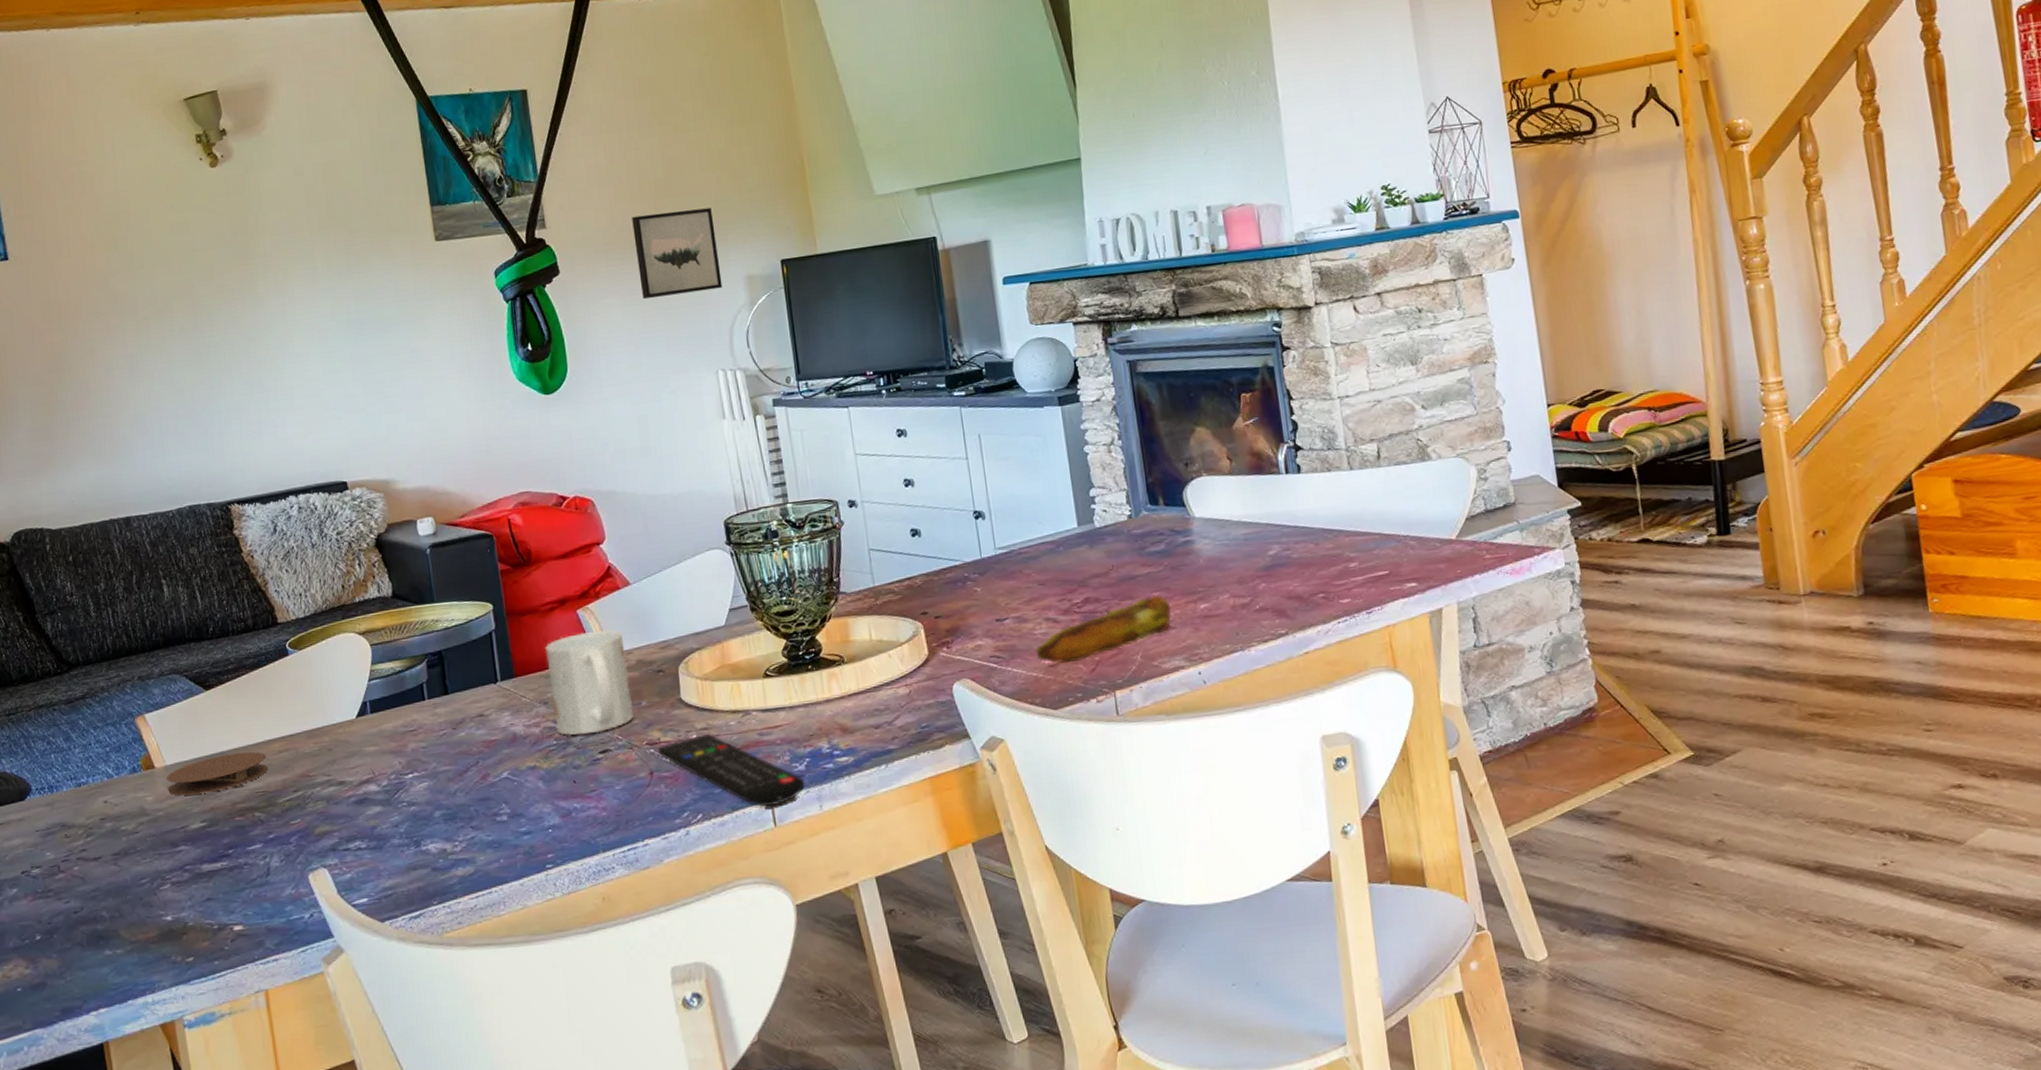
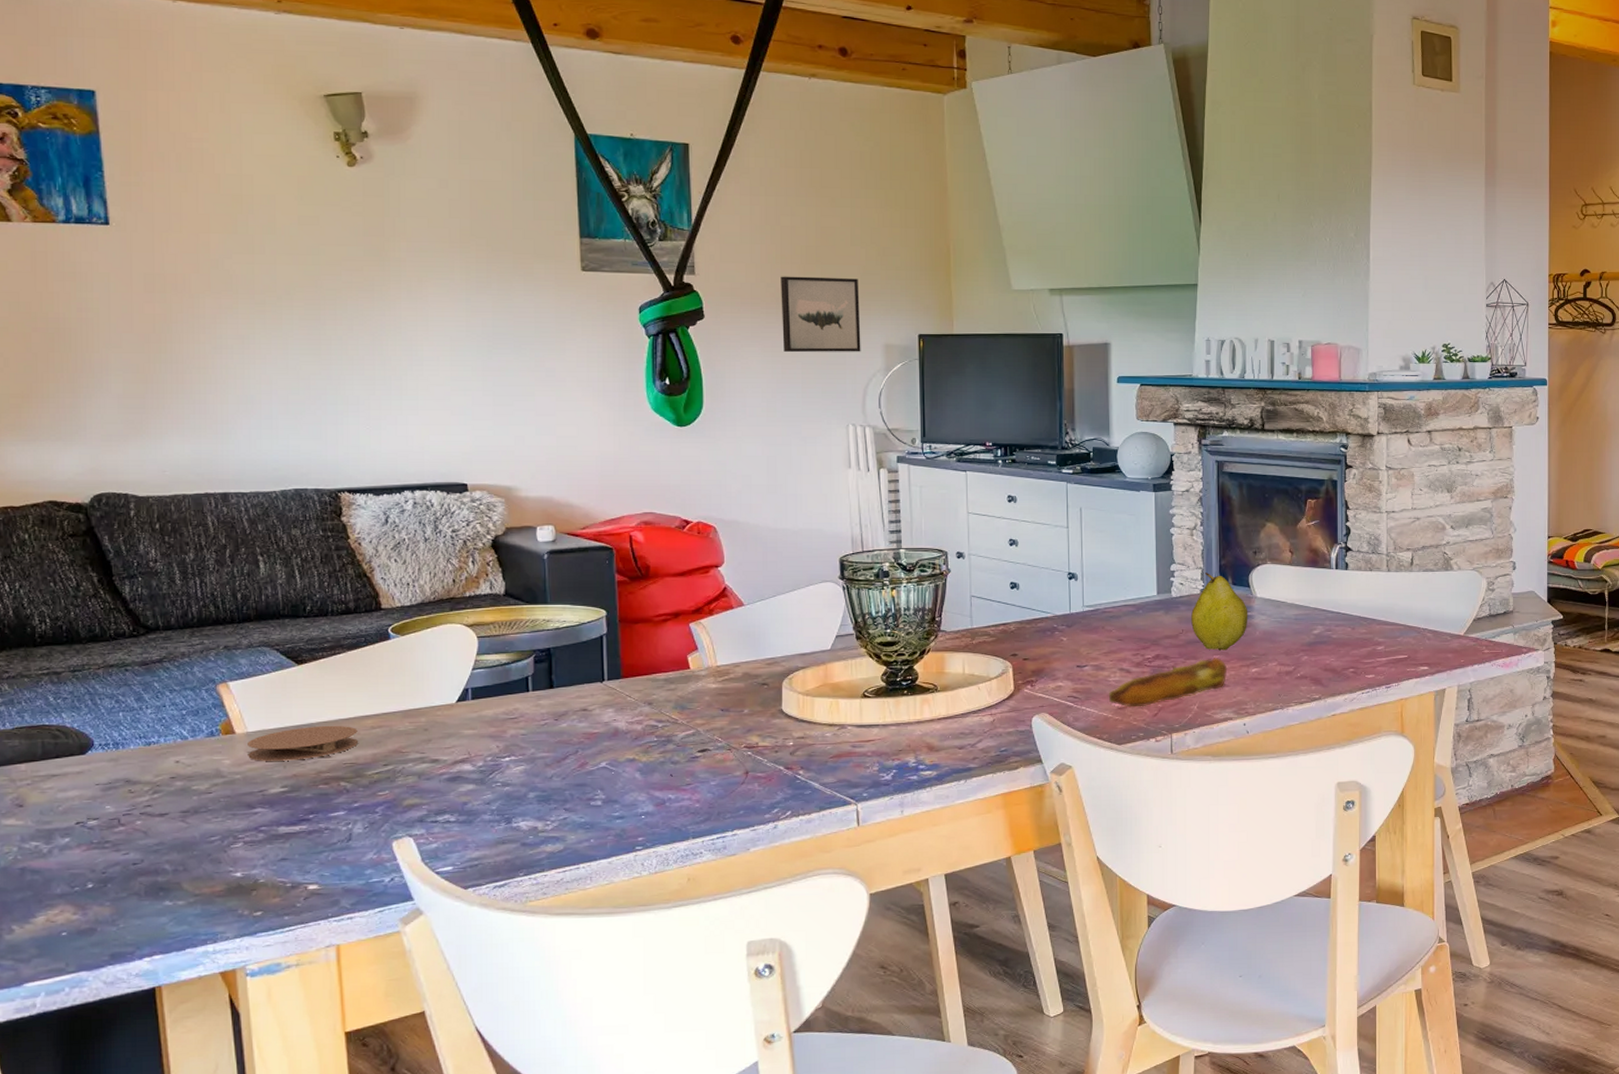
mug: present [544,629,634,736] -> none [654,643,735,735]
remote control: present [658,734,805,807] -> none [755,743,890,809]
fruit: none [1120,494,1189,587] -> present [1191,573,1248,651]

